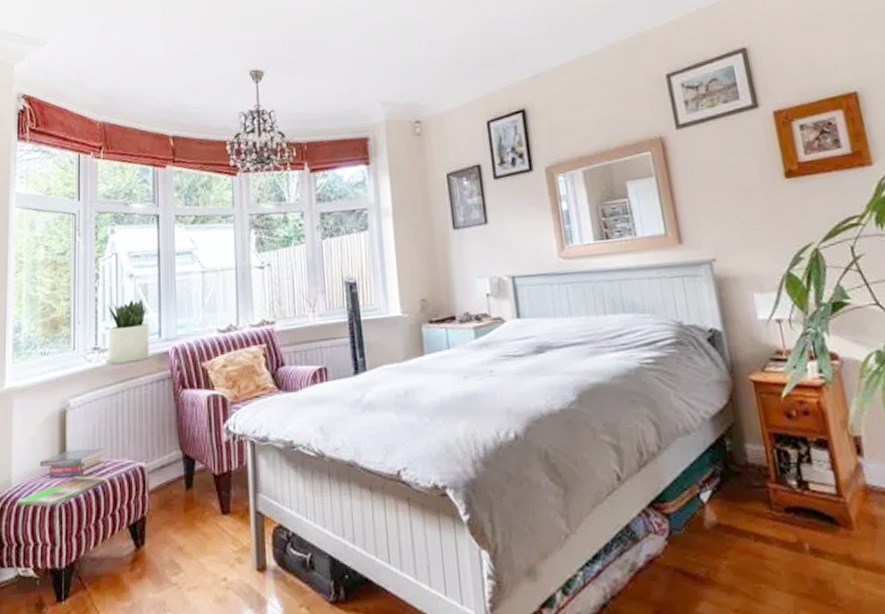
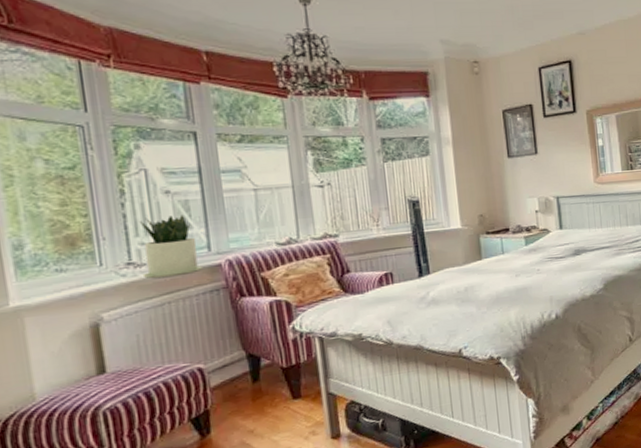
magazine: present [15,476,109,507] -> none [44,381,162,417]
books: present [40,448,106,479] -> none [71,355,156,389]

